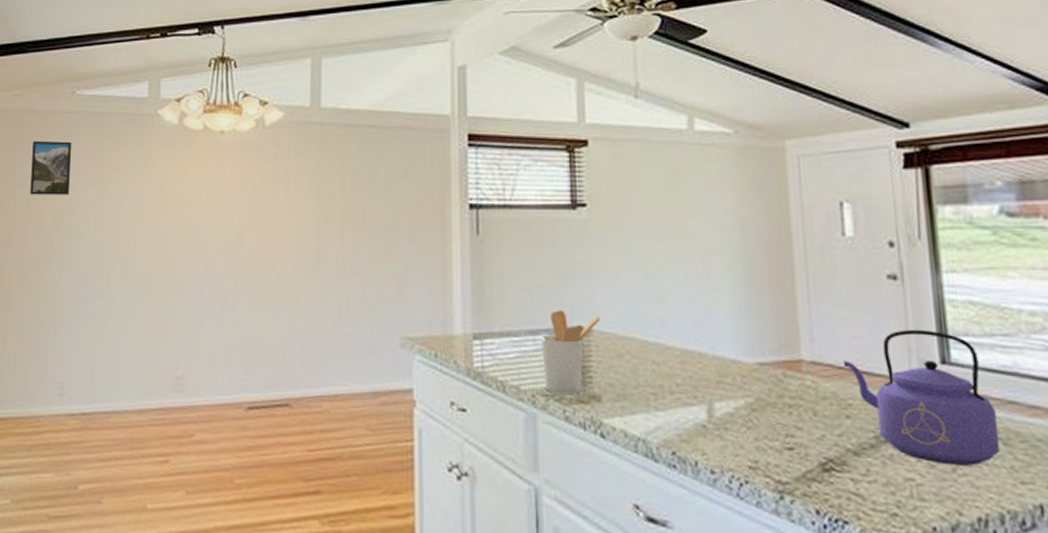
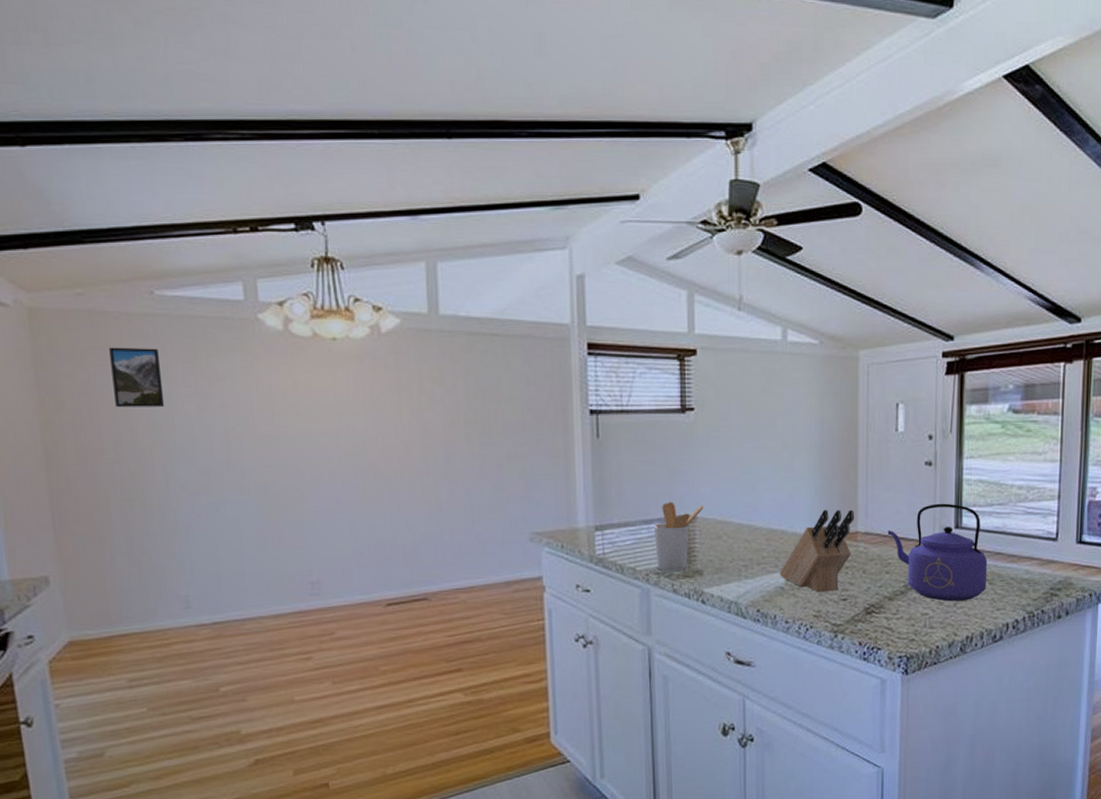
knife block: none [699,328,795,436] -> present [780,509,854,592]

